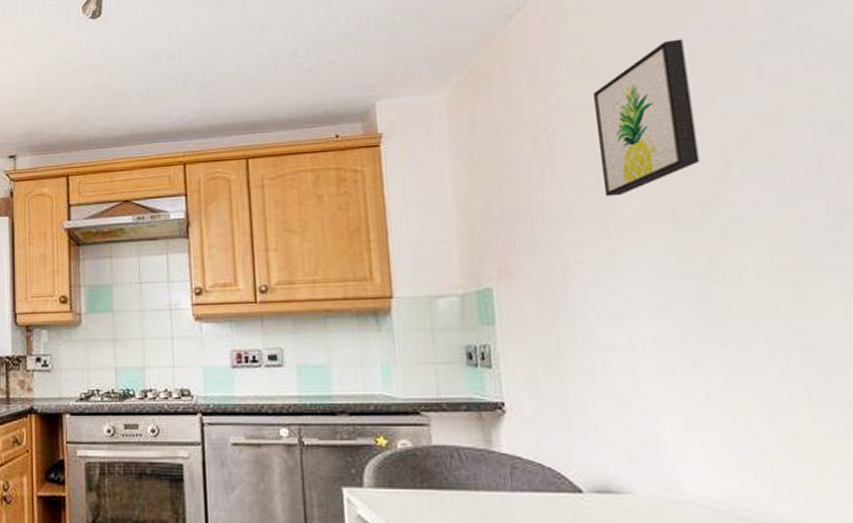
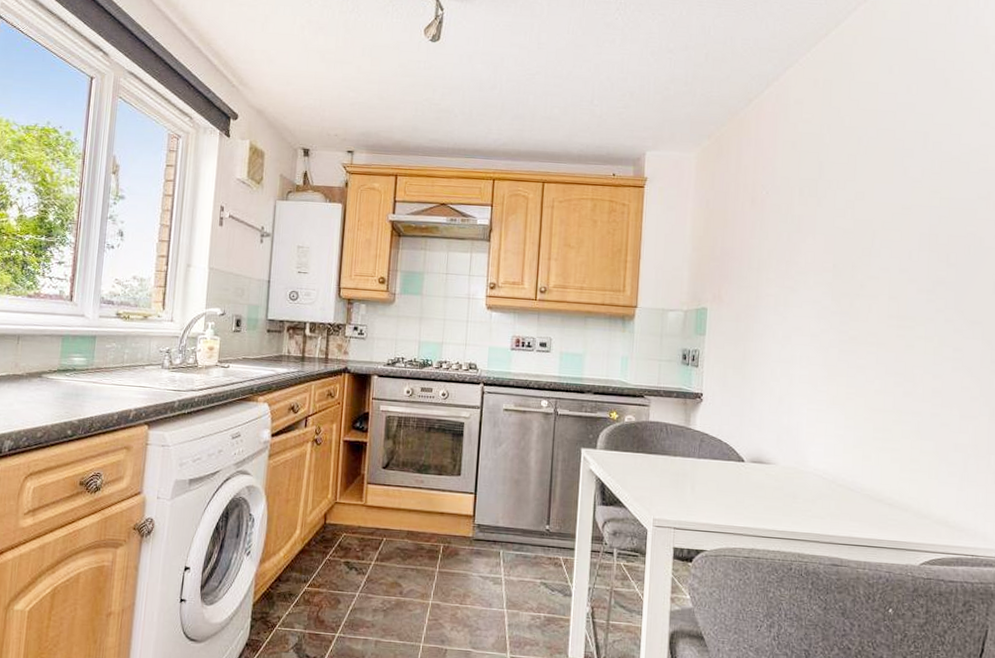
wall art: present [592,38,700,197] -> none [792,138,861,250]

